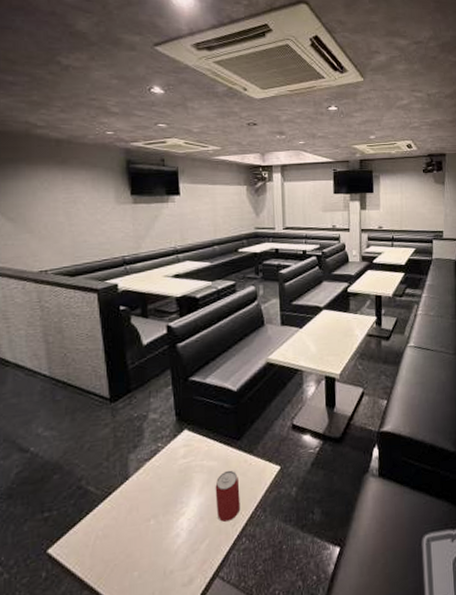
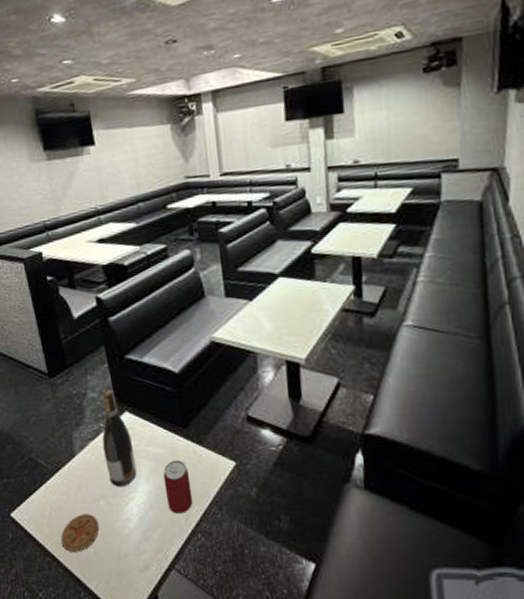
coaster: none [103,536,147,581] -> present [61,514,100,552]
wine bottle: none [159,410,190,504] -> present [102,390,137,487]

